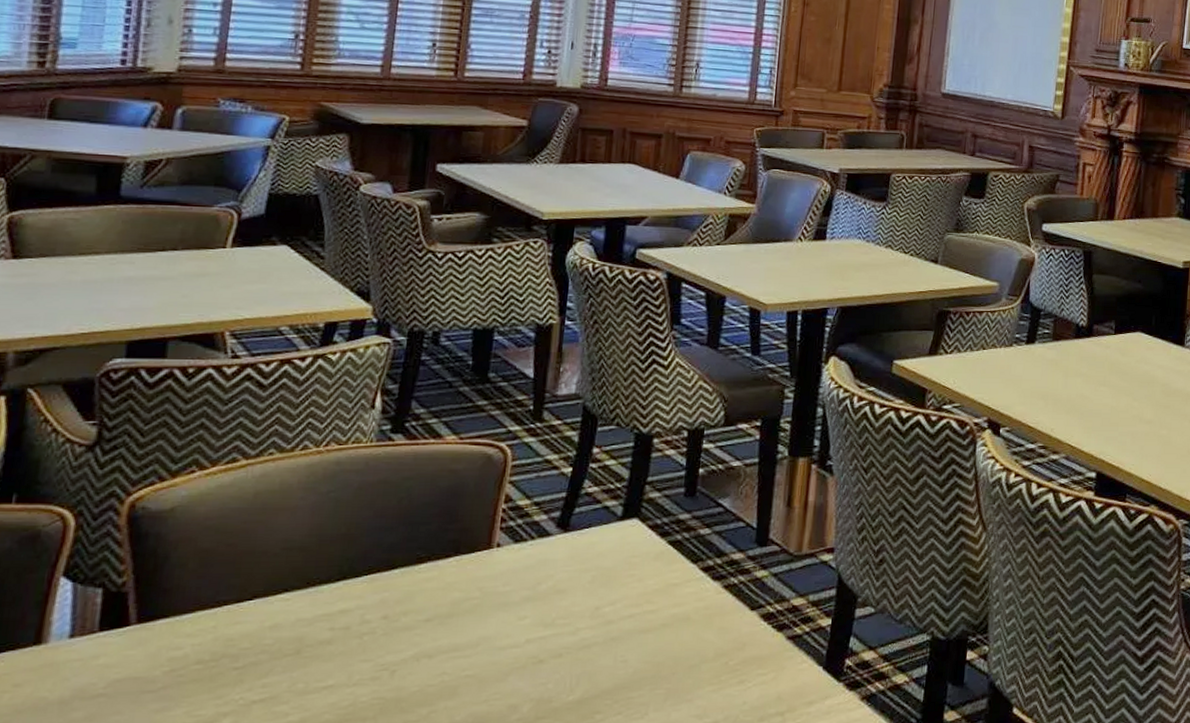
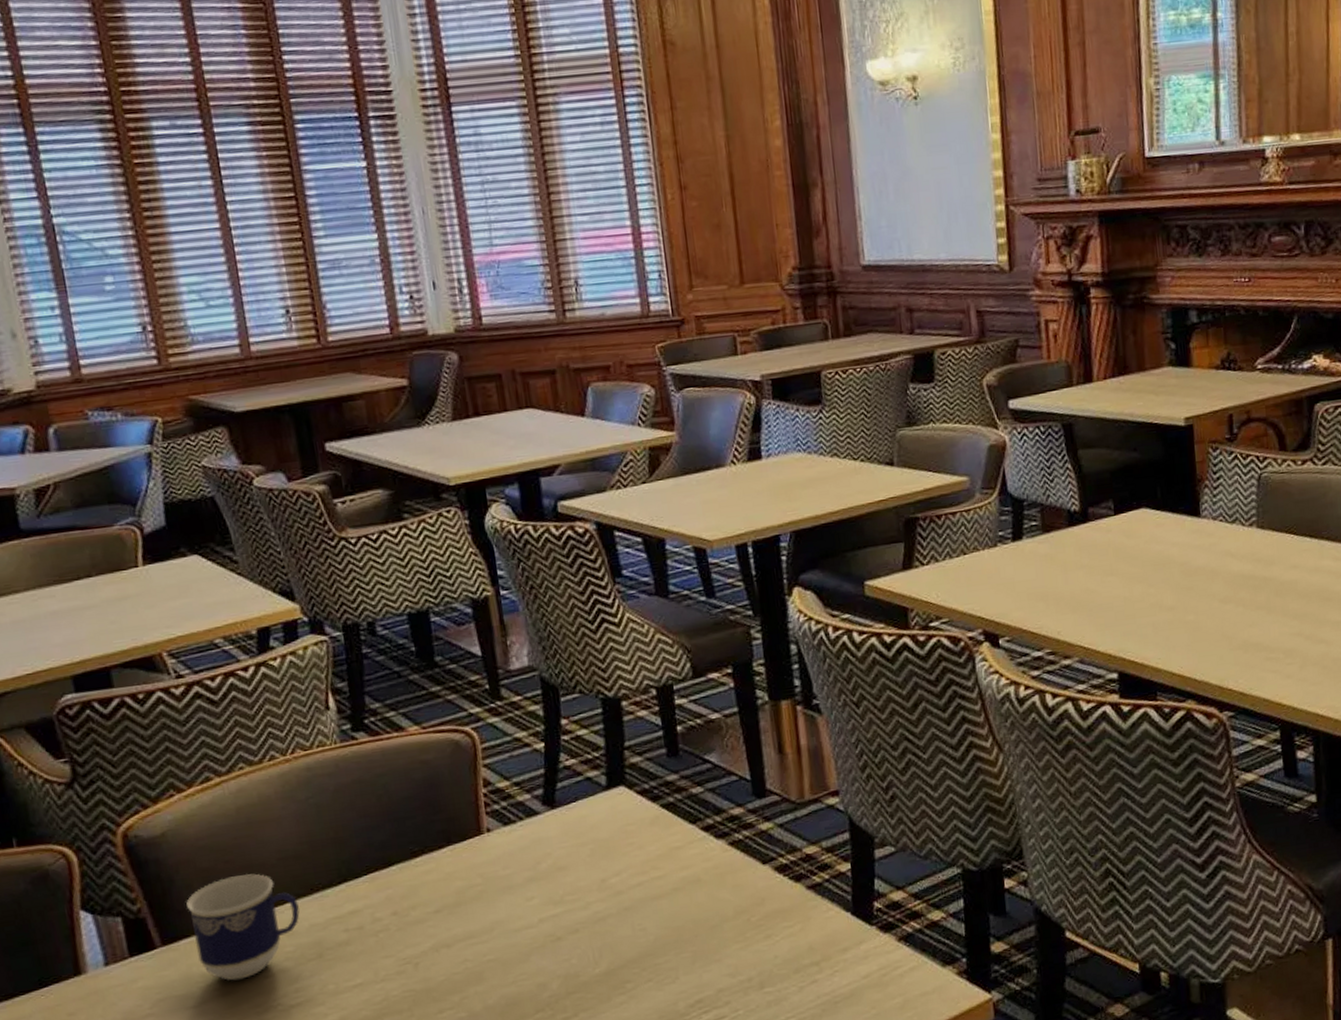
cup: none [171,560,291,668] -> present [186,873,300,981]

